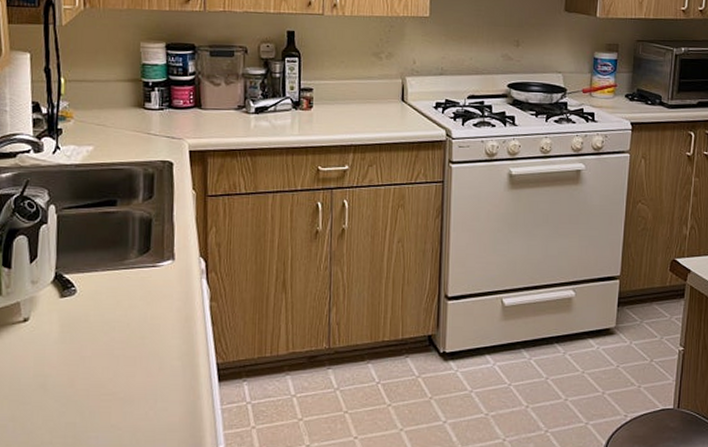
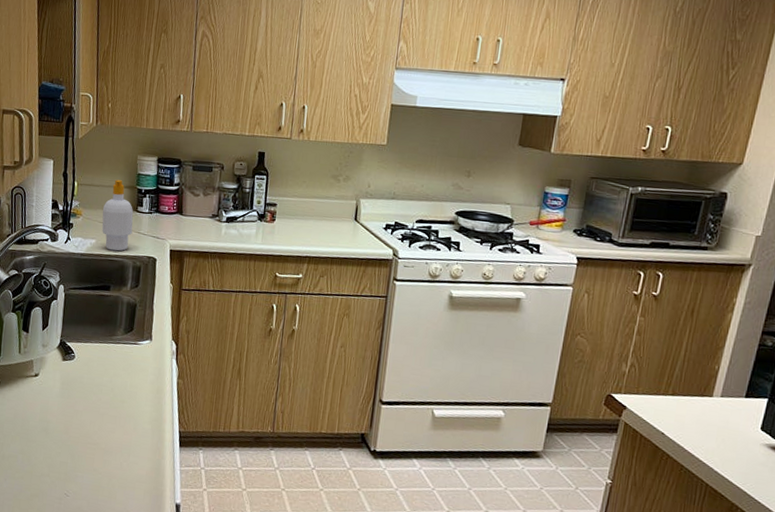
soap bottle: none [99,72,141,158] -> present [102,179,134,252]

